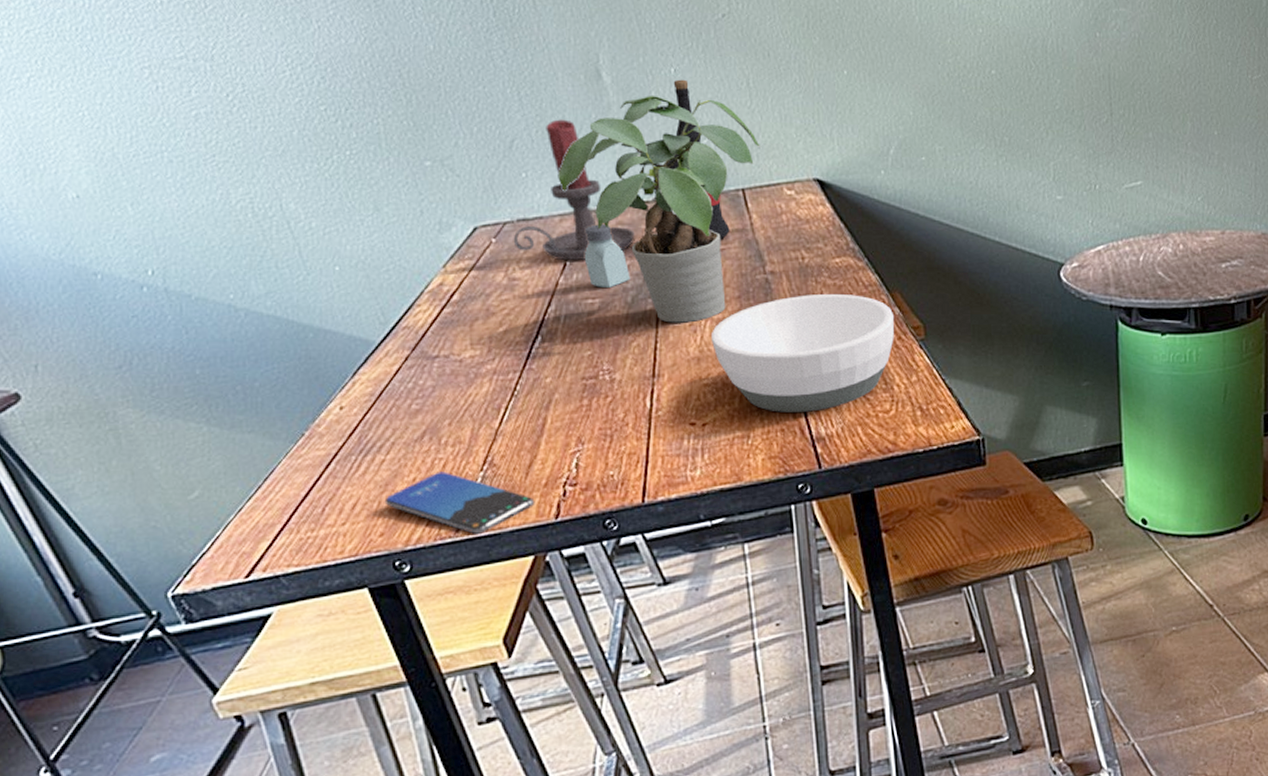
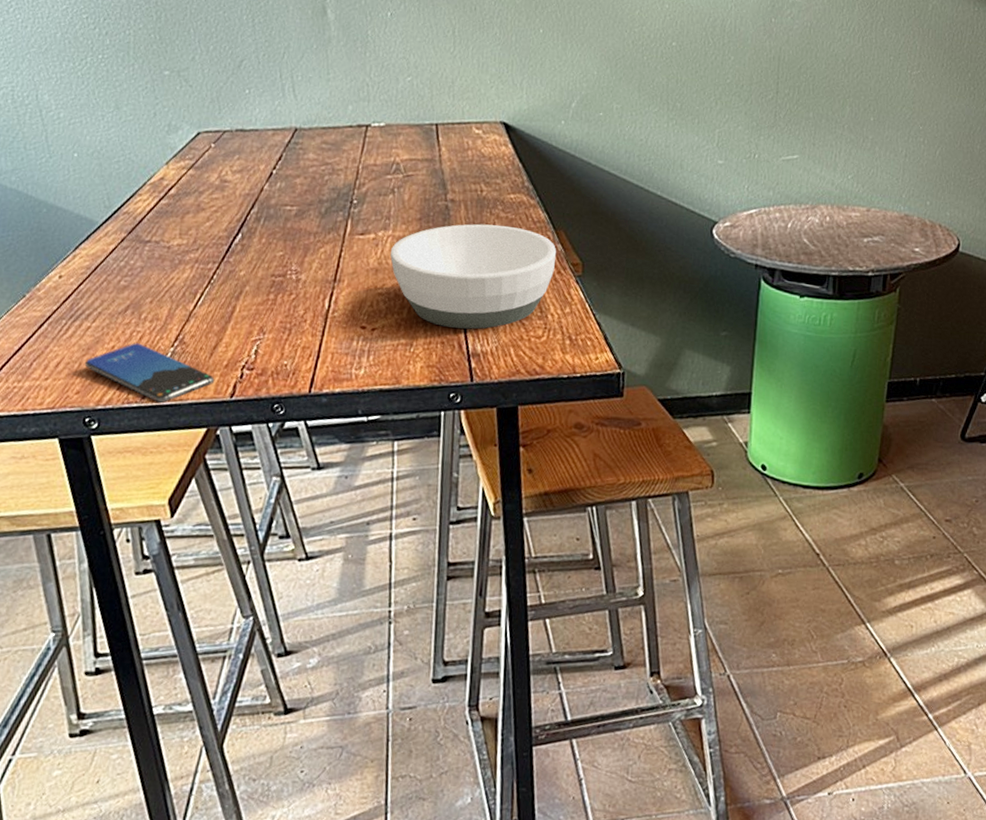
candle holder: present [513,119,635,261] -> none [229,46,336,171]
potted plant: present [558,96,762,323] -> none [276,34,458,237]
saltshaker: present [584,224,631,287] -> none [288,141,327,198]
wine bottle: present [665,79,730,239] -> none [371,22,421,166]

